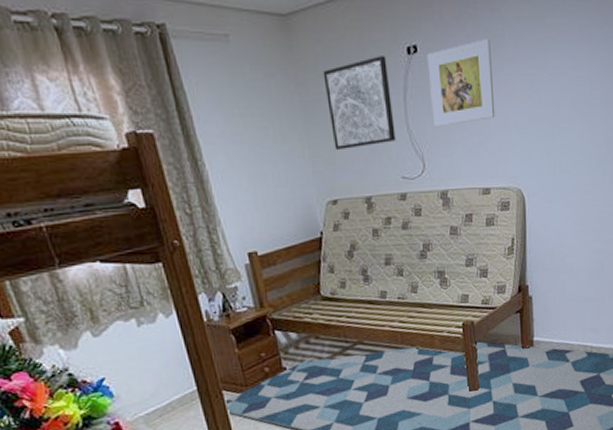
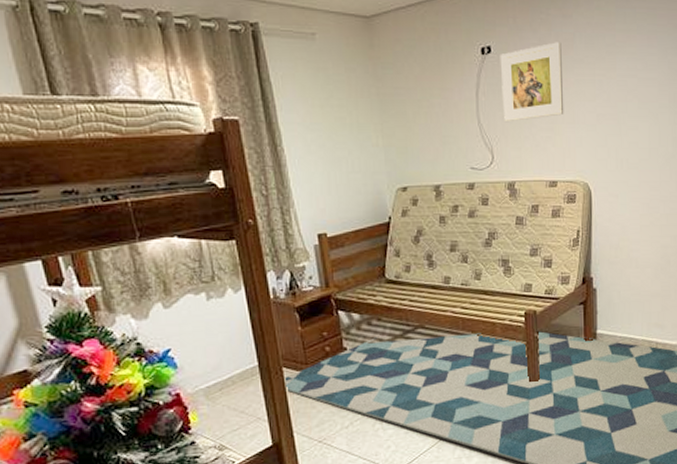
wall art: present [323,56,396,151] -> none [400,55,467,141]

